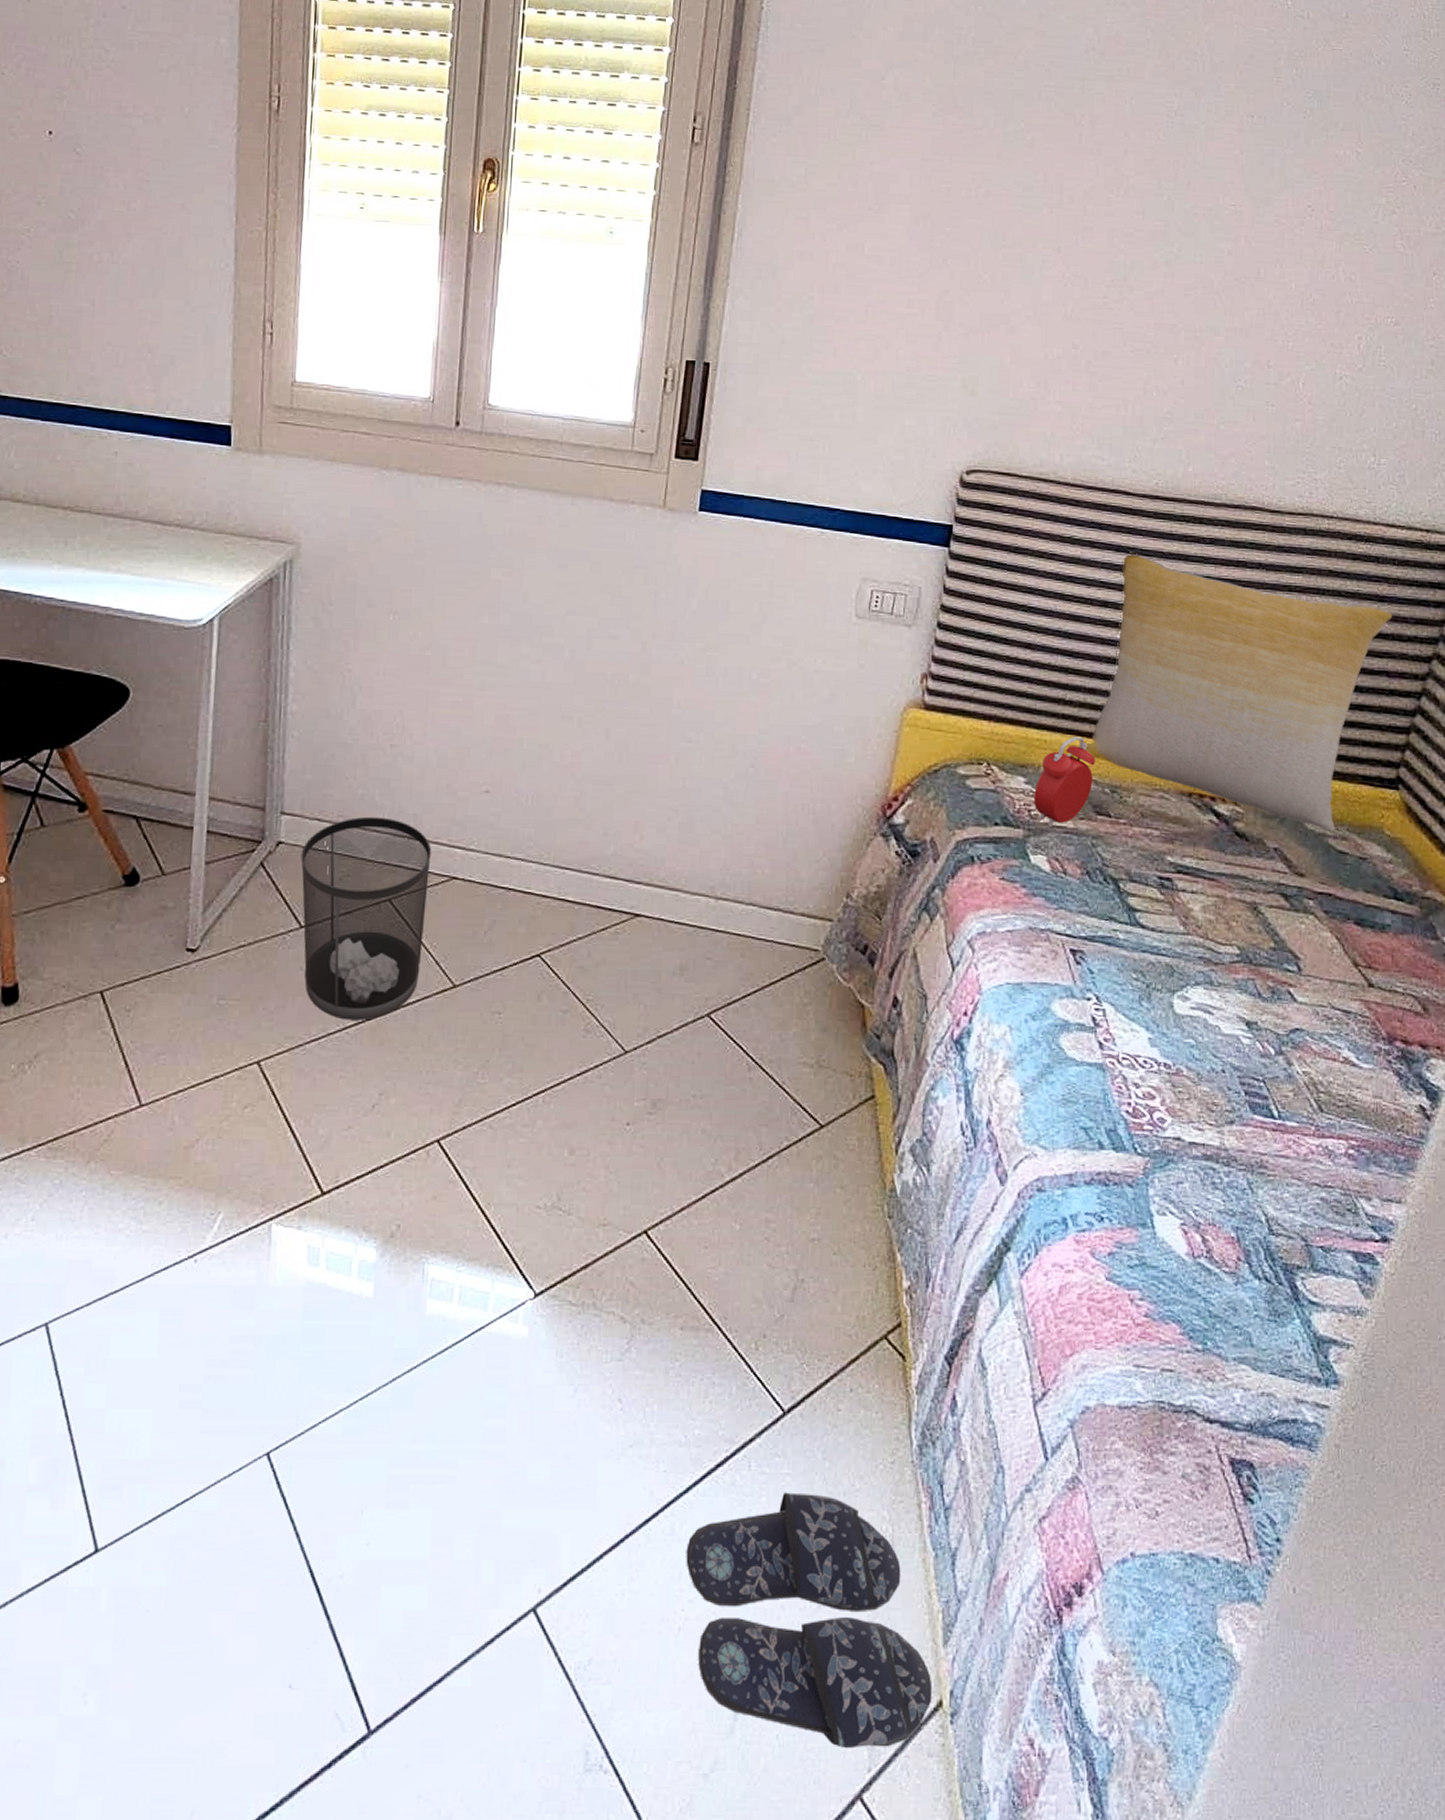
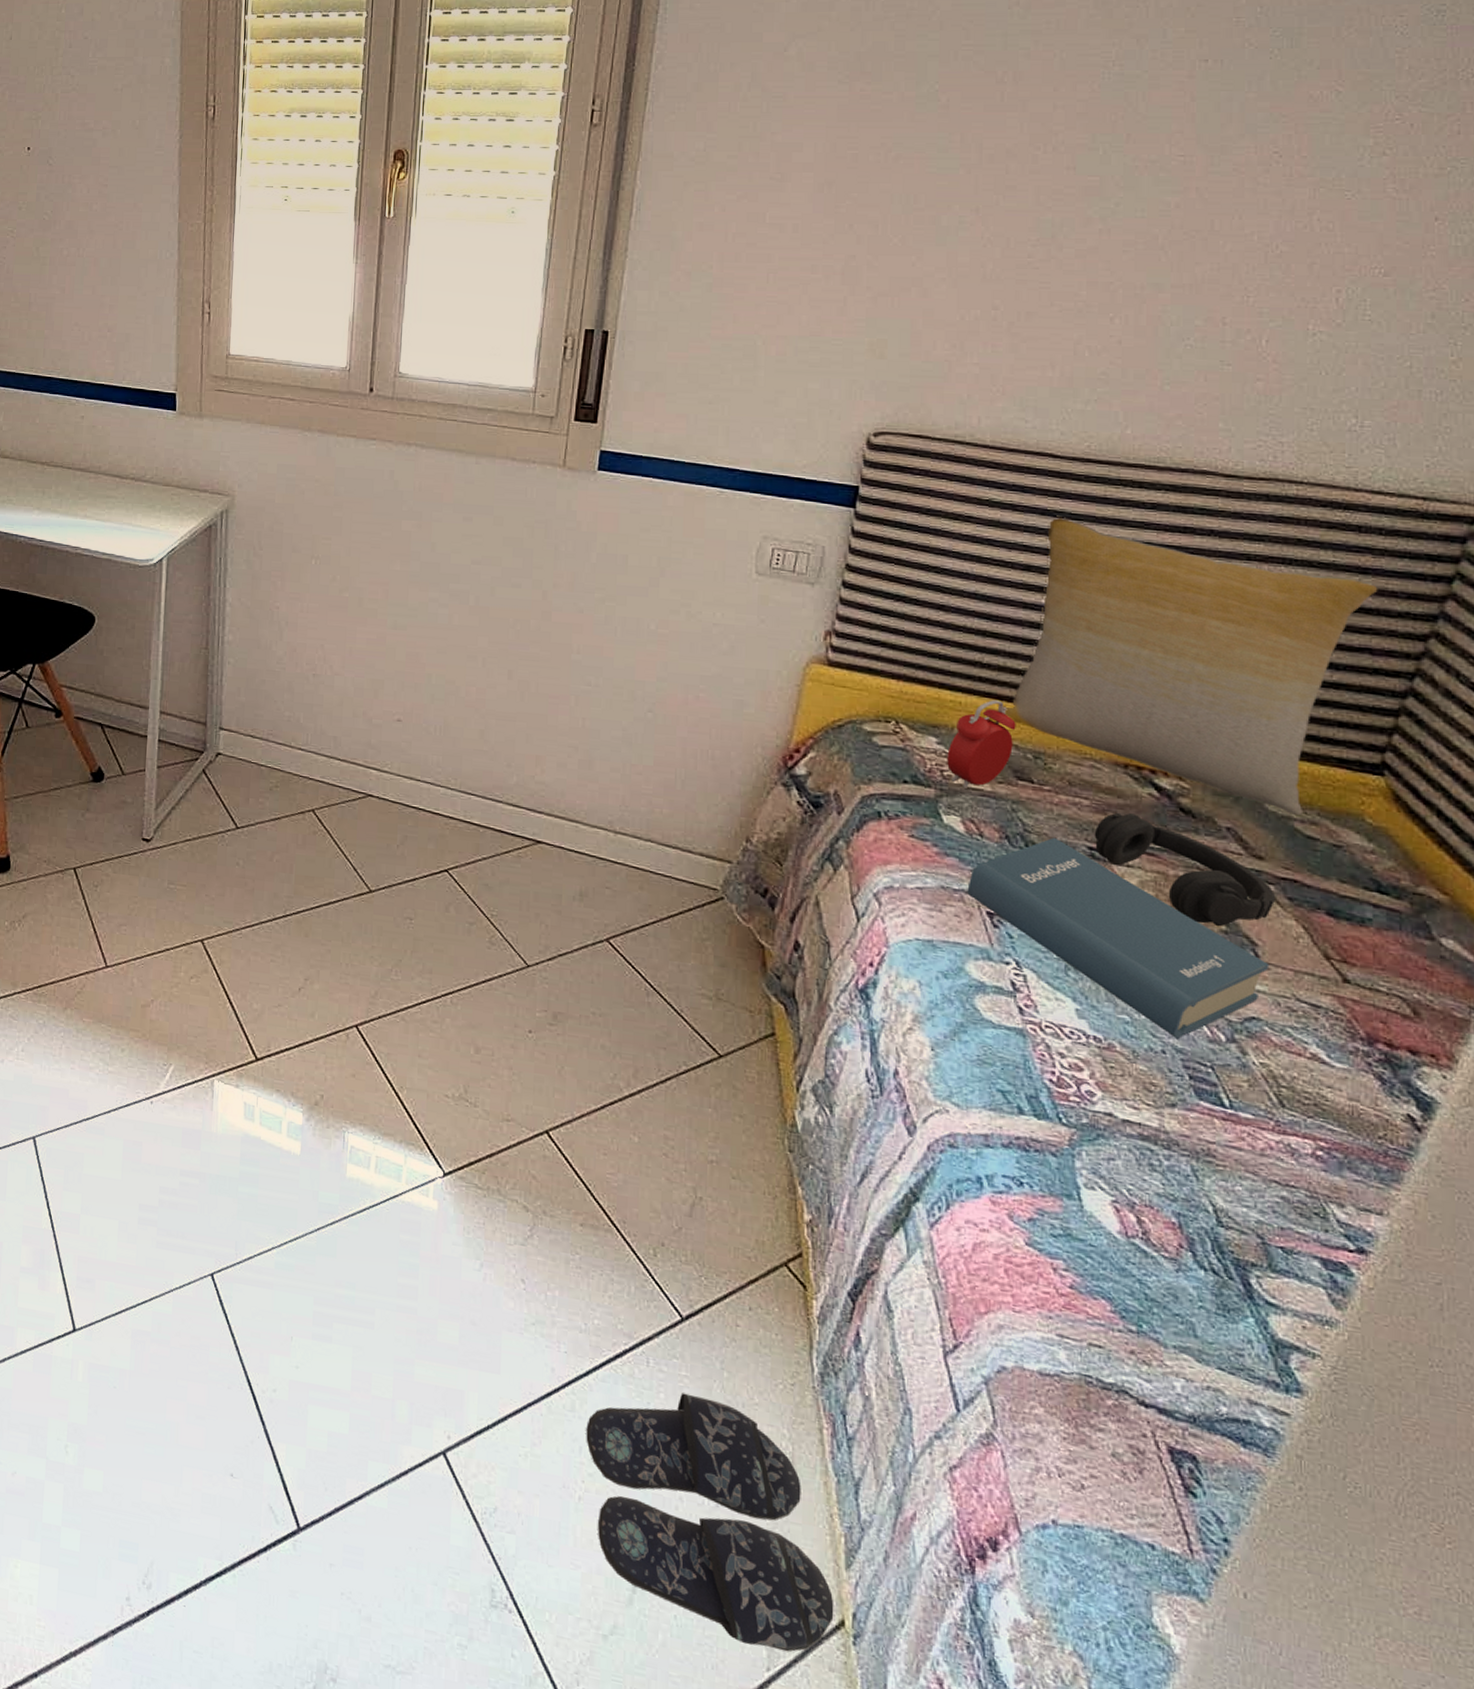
waste bin: present [300,816,432,1020] -> none [236,736,350,914]
hardback book: none [1053,869,1310,1057] -> present [967,837,1270,1039]
headphones: none [1163,840,1315,945] -> present [1094,812,1276,927]

